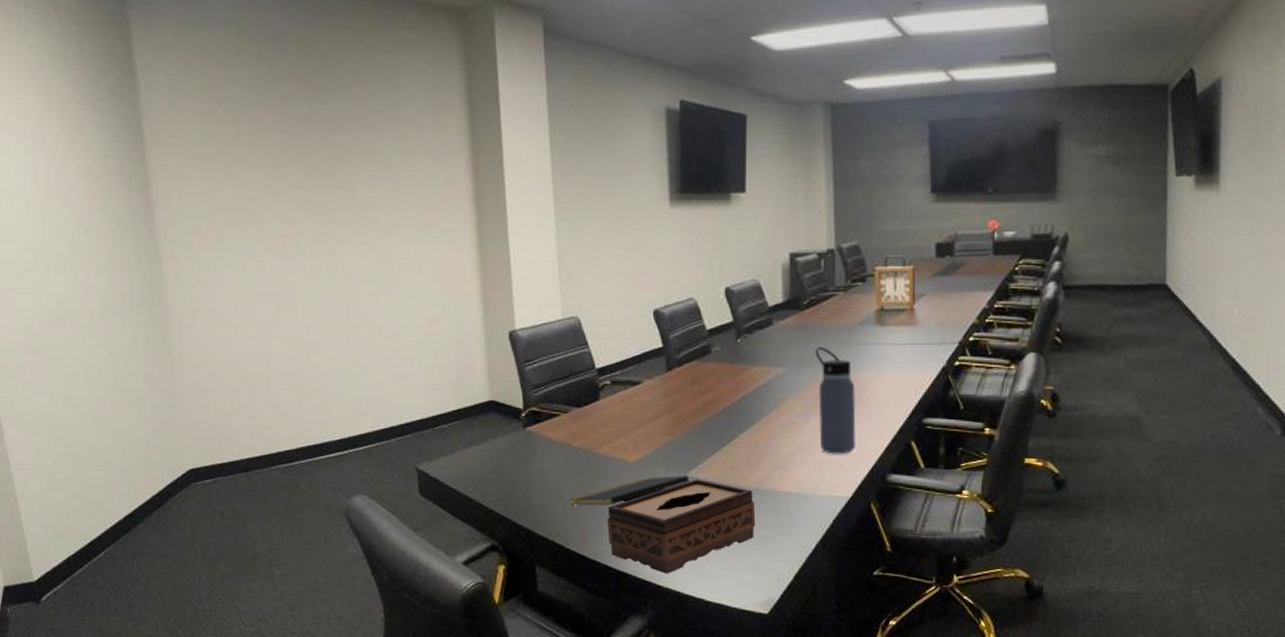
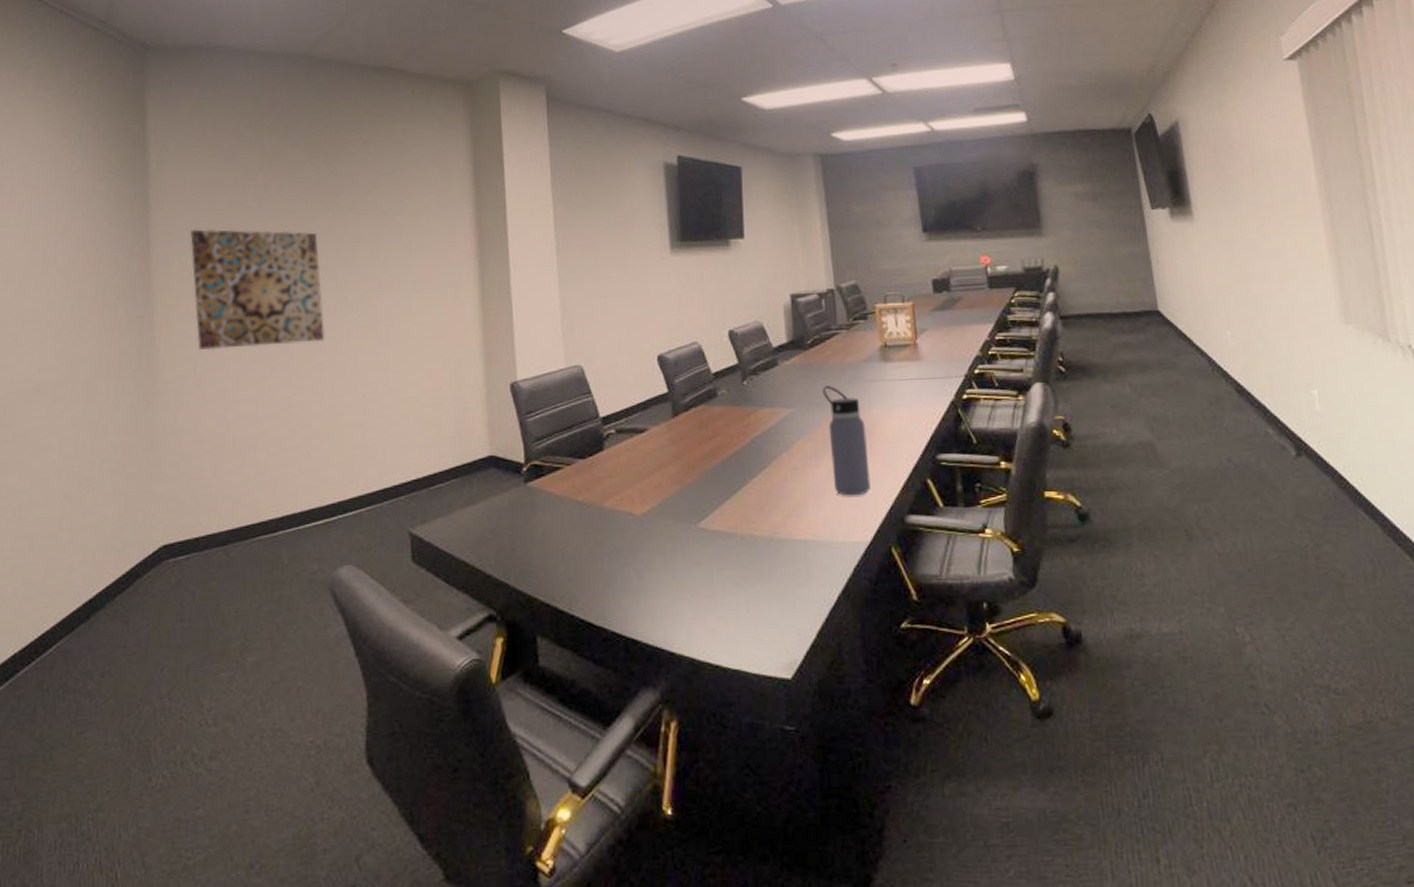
wall art: none [186,163,327,288] -> present [189,229,325,351]
notepad: present [570,476,689,506] -> none [574,527,700,566]
tissue box: present [607,479,756,574] -> none [614,530,773,639]

